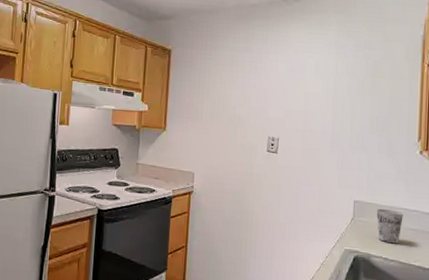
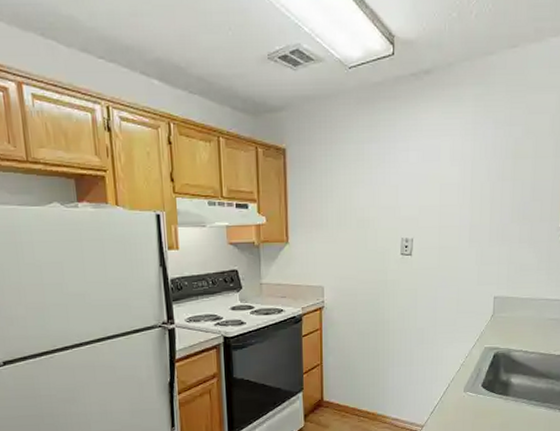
cup: present [376,208,403,244] -> none [517,301,545,336]

